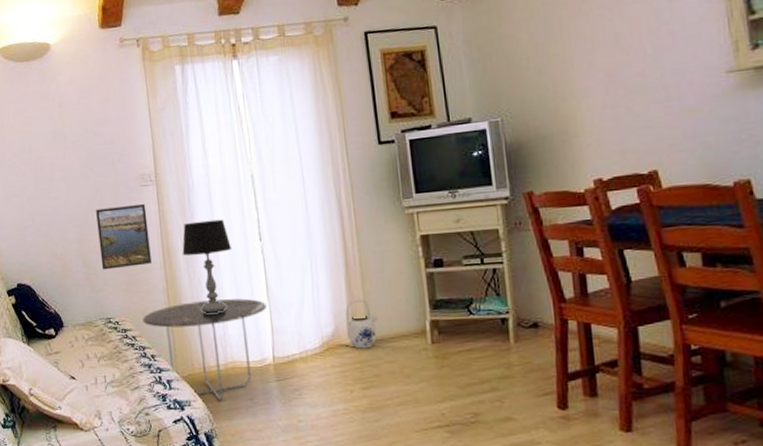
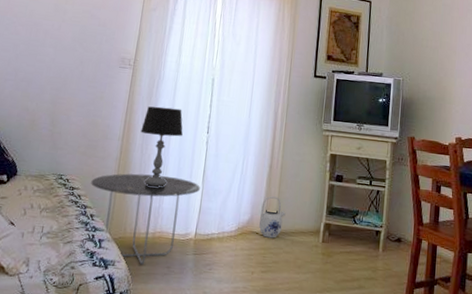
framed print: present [96,203,152,270] -> none [66,78,120,135]

